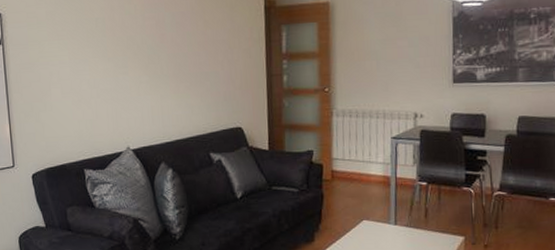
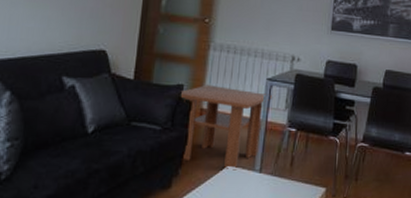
coffee table: none [311,148,398,224] -> present [180,84,272,171]

